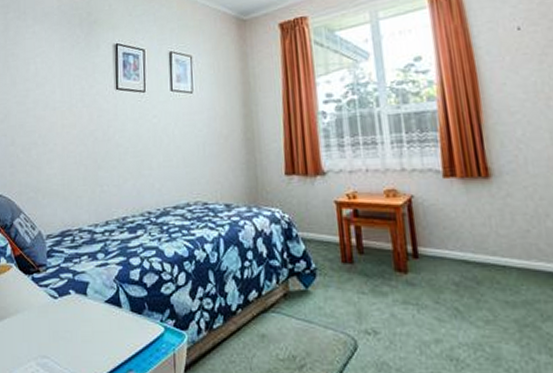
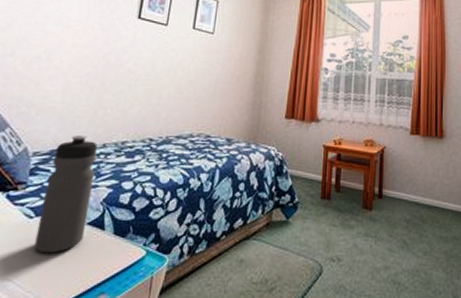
water bottle: none [62,214,104,332] -> present [34,134,98,254]

